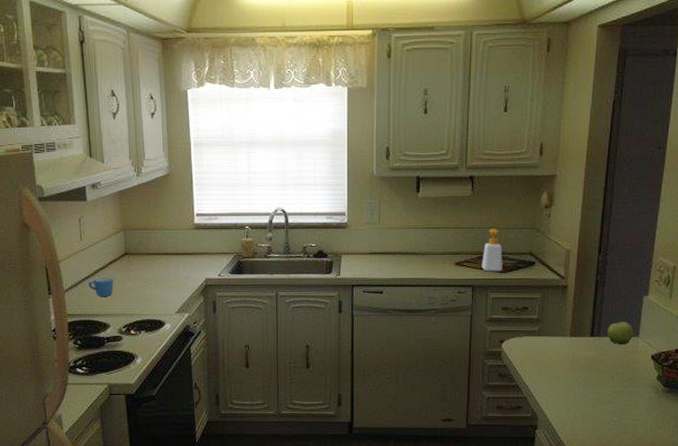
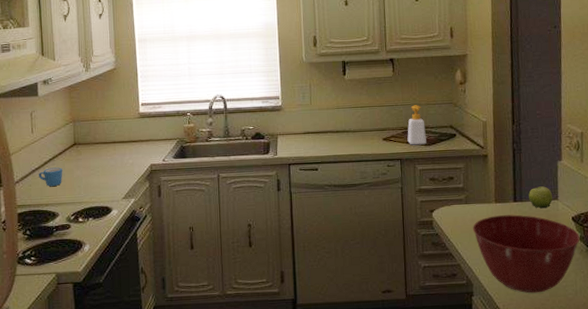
mixing bowl: none [544,350,658,430] -> present [473,214,580,293]

